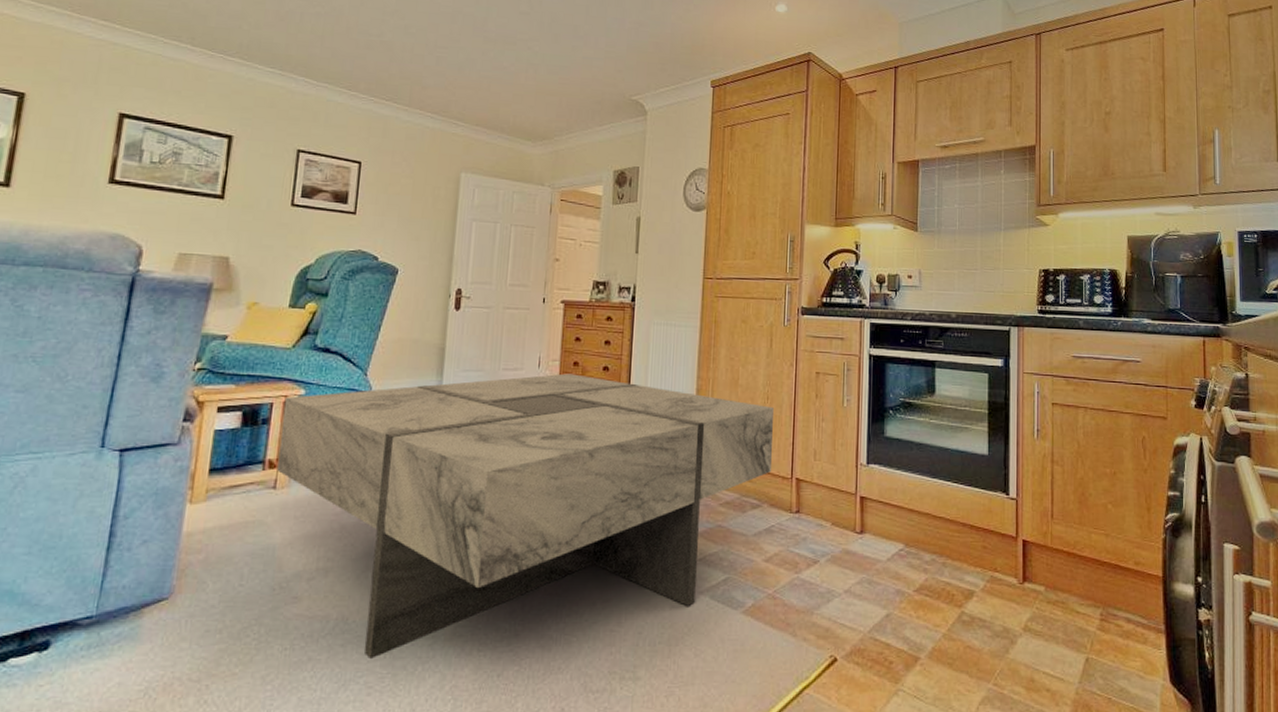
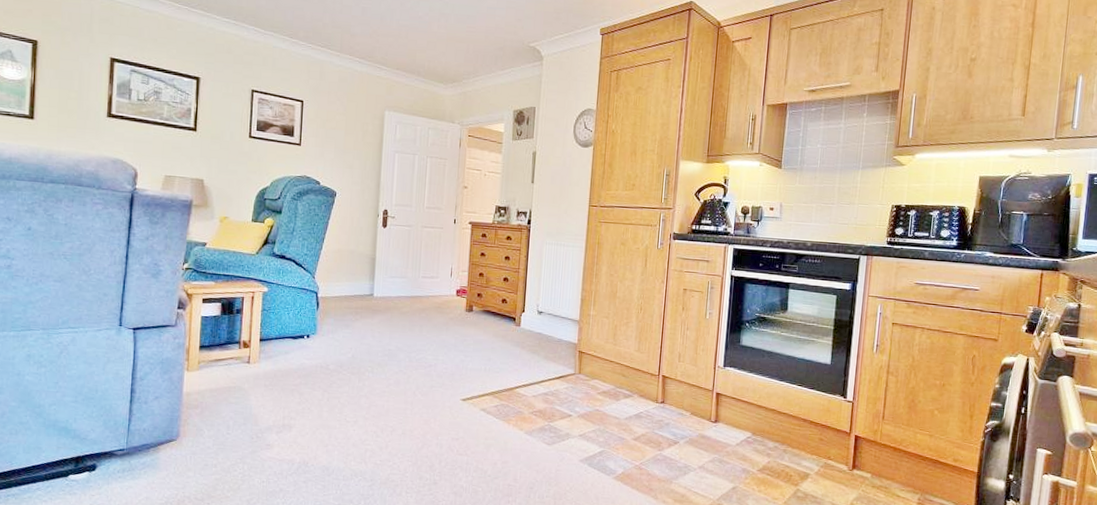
coffee table: present [277,373,775,660] -> none [250,282,647,494]

